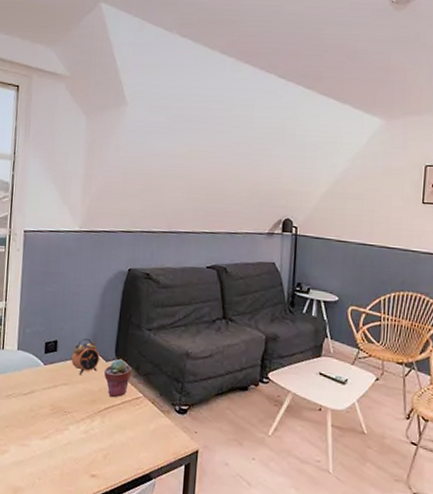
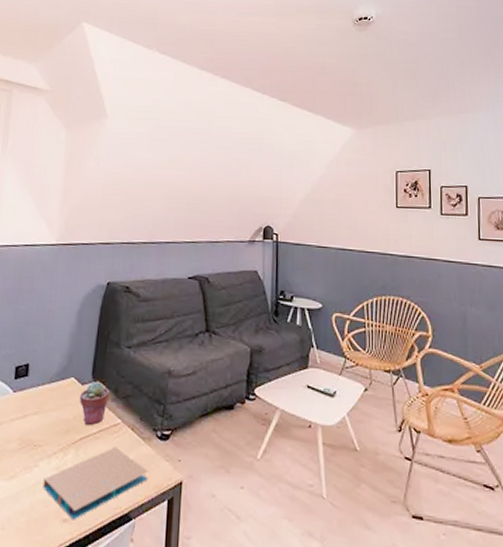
alarm clock: present [71,338,100,376] -> none [43,359,75,402]
notebook: none [73,417,168,476] -> present [43,446,149,520]

